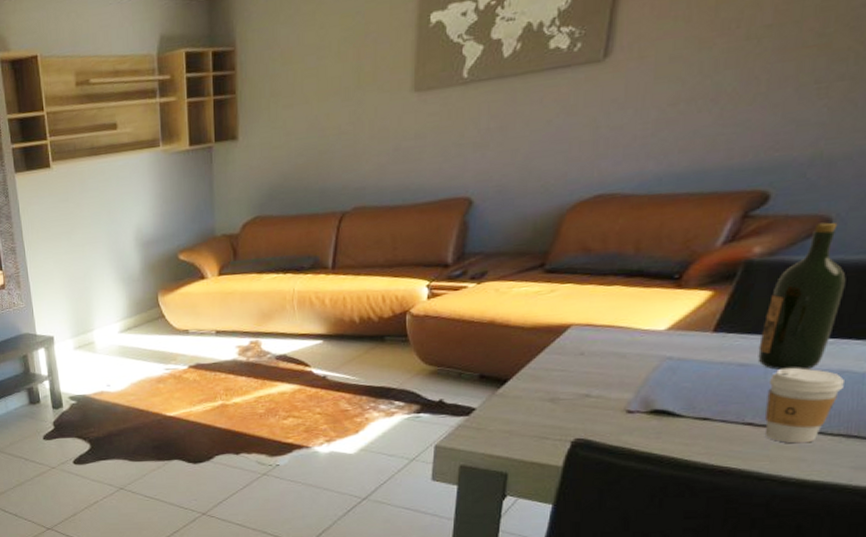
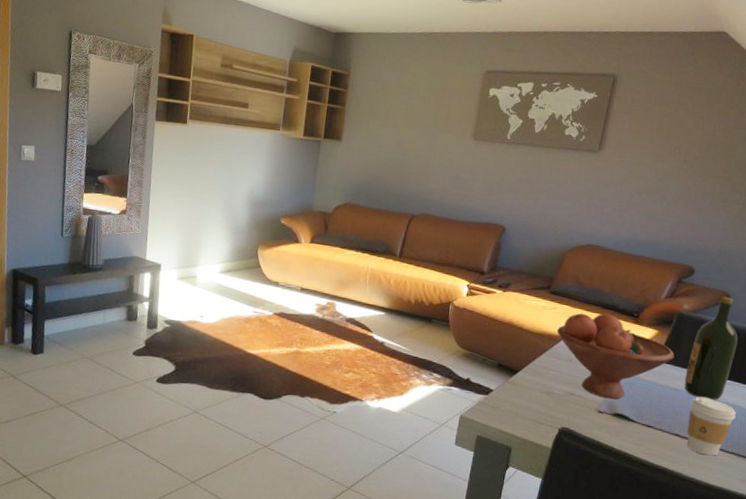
fruit bowl: none [559,282,741,394] -> present [557,313,675,400]

